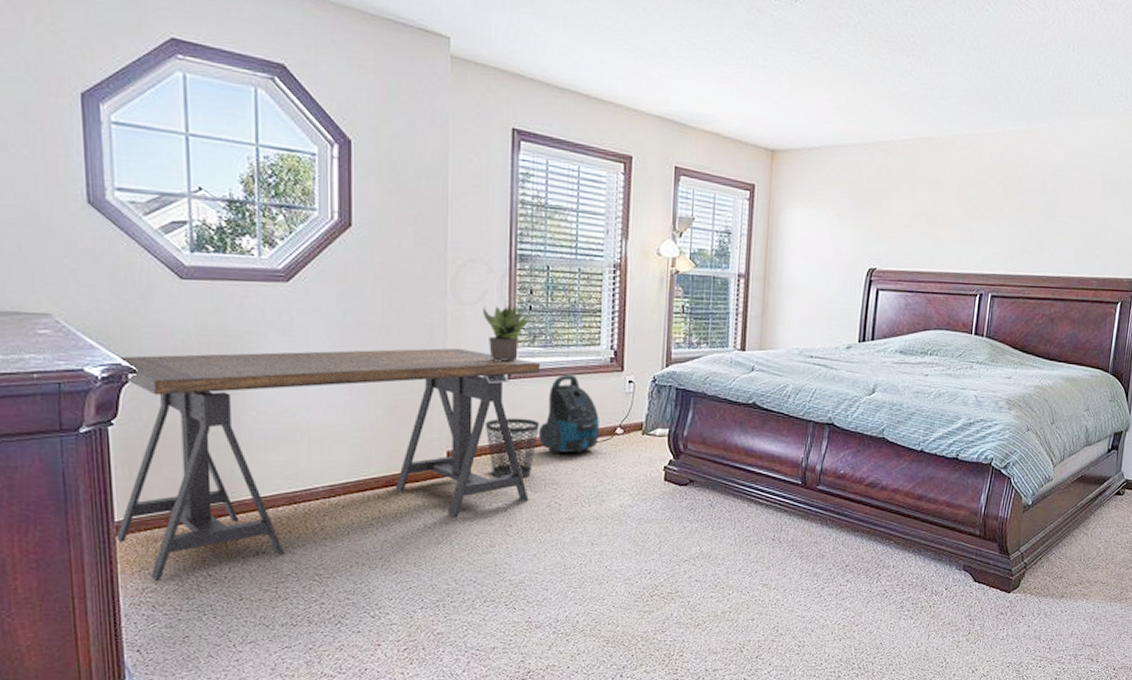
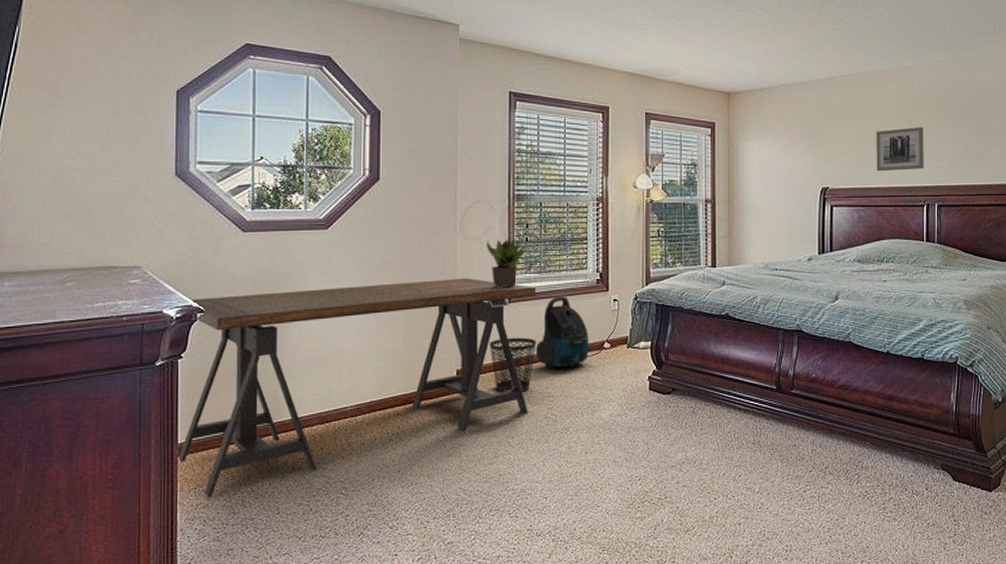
wall art: none [930,205,986,255] -> present [876,126,924,172]

